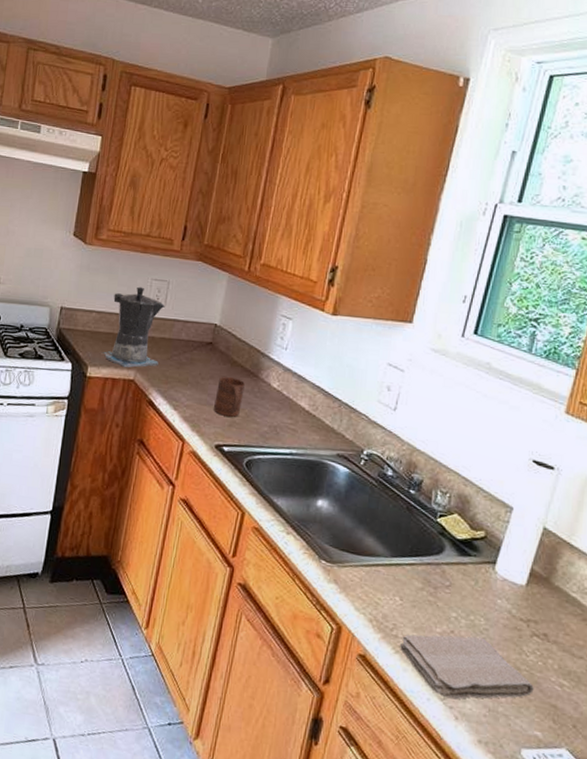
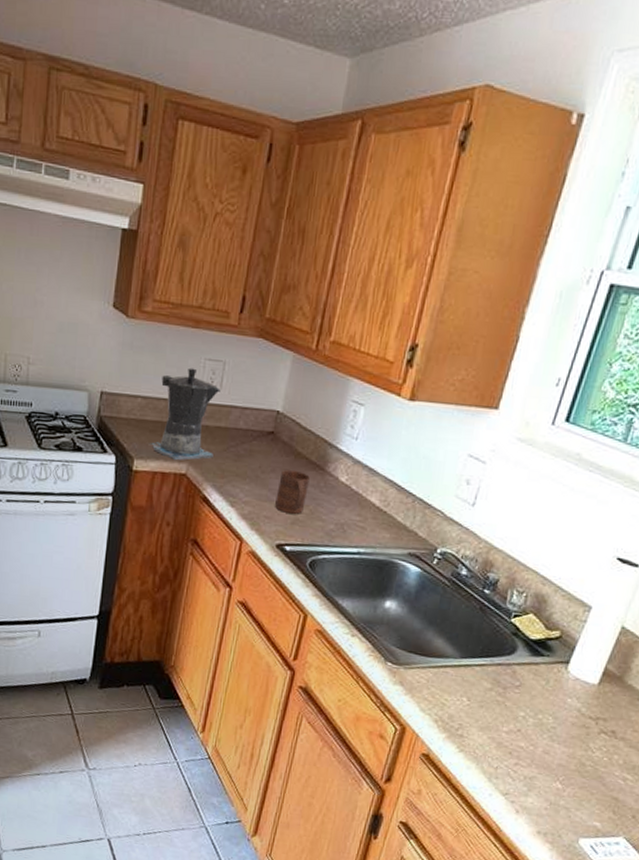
washcloth: present [400,634,534,700] -> none [465,733,597,794]

